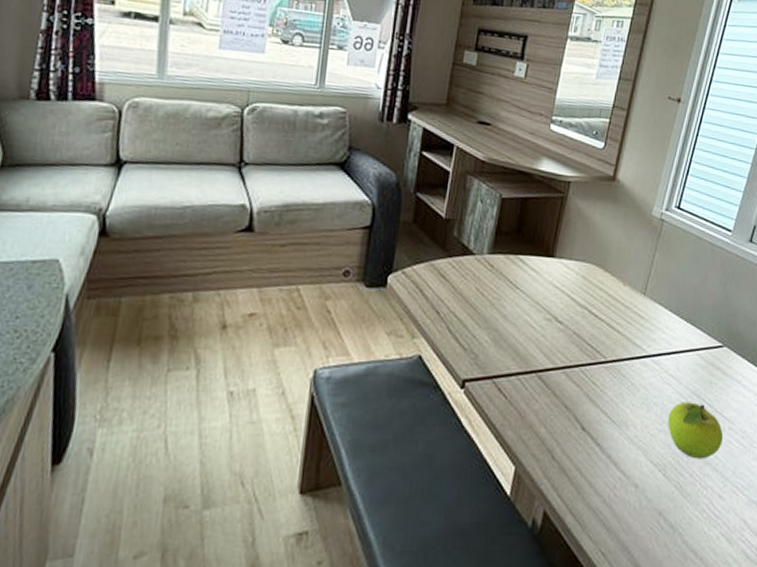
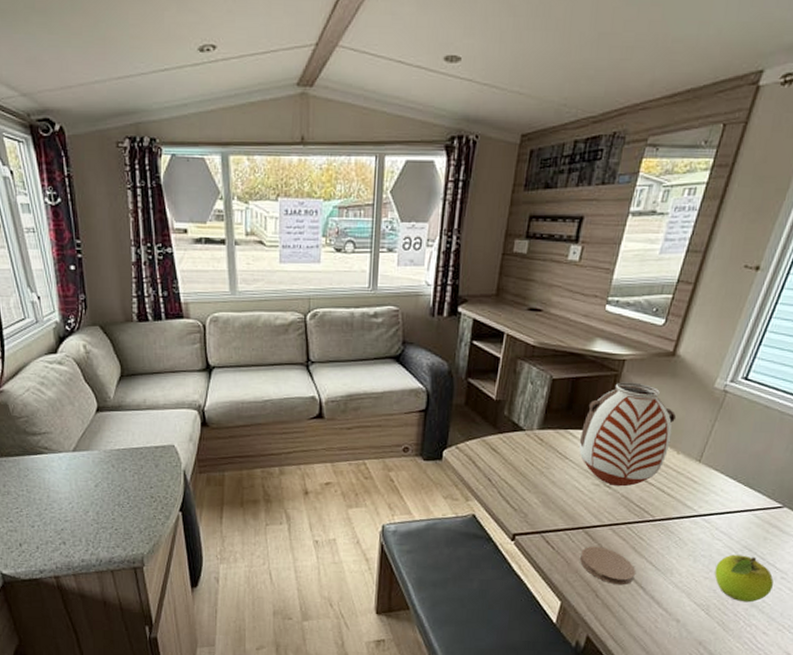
vase: none [529,205,621,323] -> present [578,382,677,487]
coaster: none [533,394,591,443] -> present [579,546,636,586]

